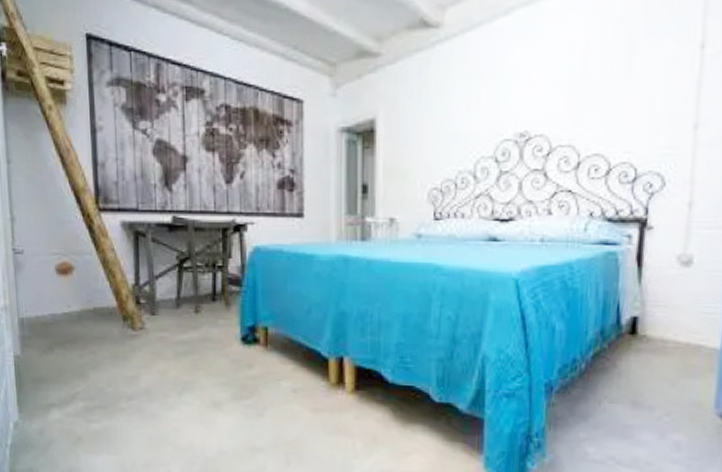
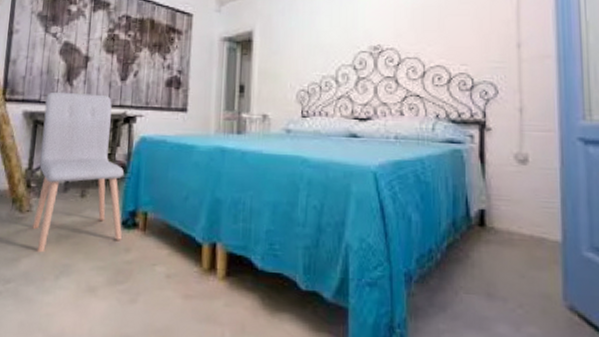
chair: none [144,198,242,370] -> present [32,91,124,253]

